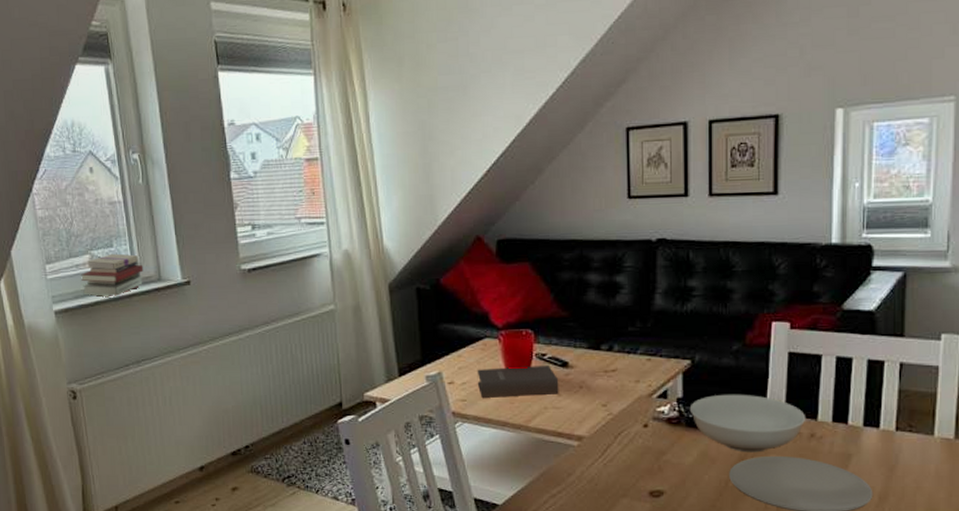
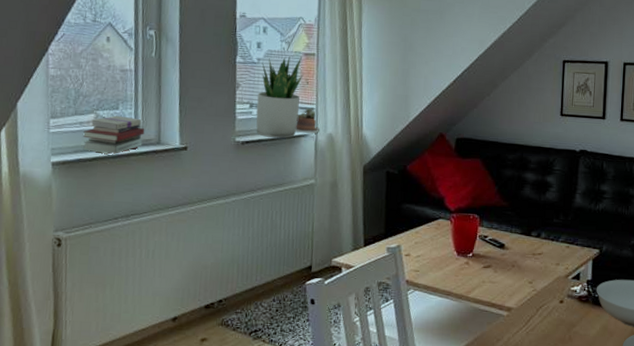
planter: none [259,163,308,262] -> present [256,56,304,139]
succulent plant: none [305,222,333,253] -> present [294,108,320,135]
book: present [477,365,559,398] -> none [430,245,496,271]

